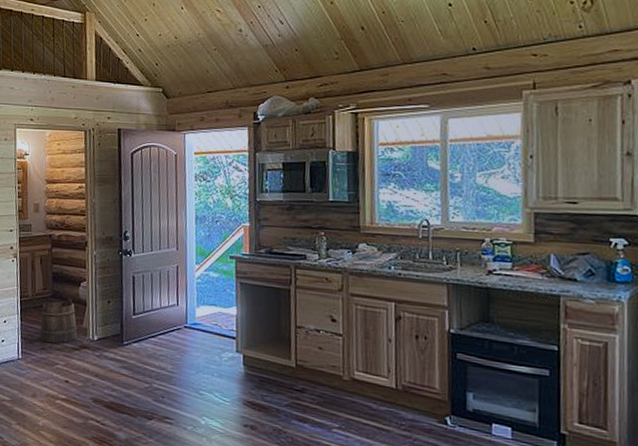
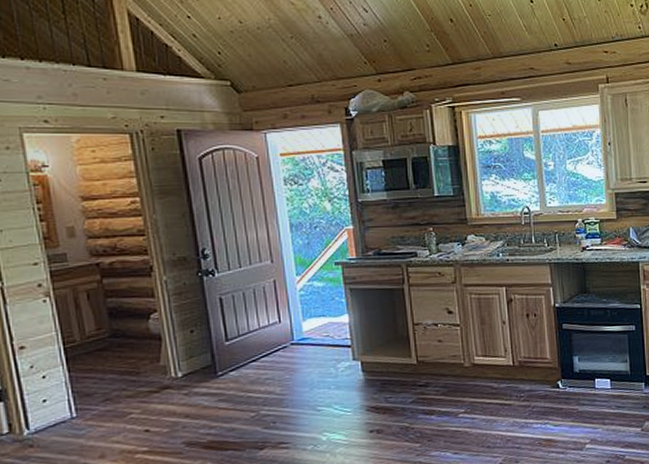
bucket: present [40,297,78,344] -> none [97,334,155,392]

